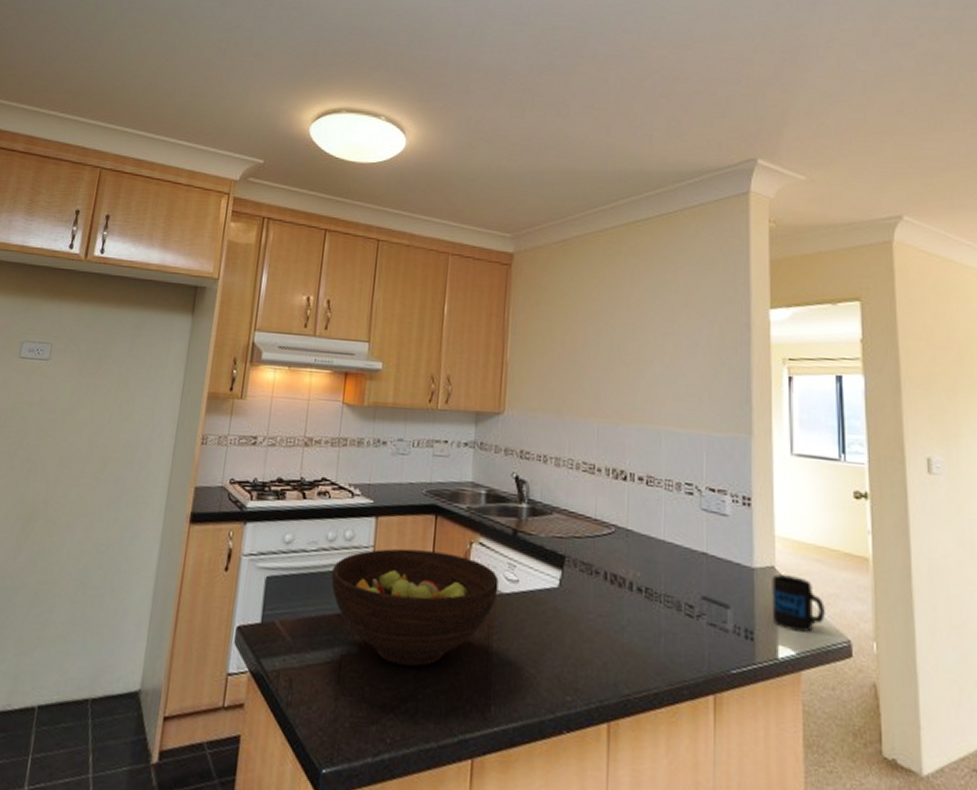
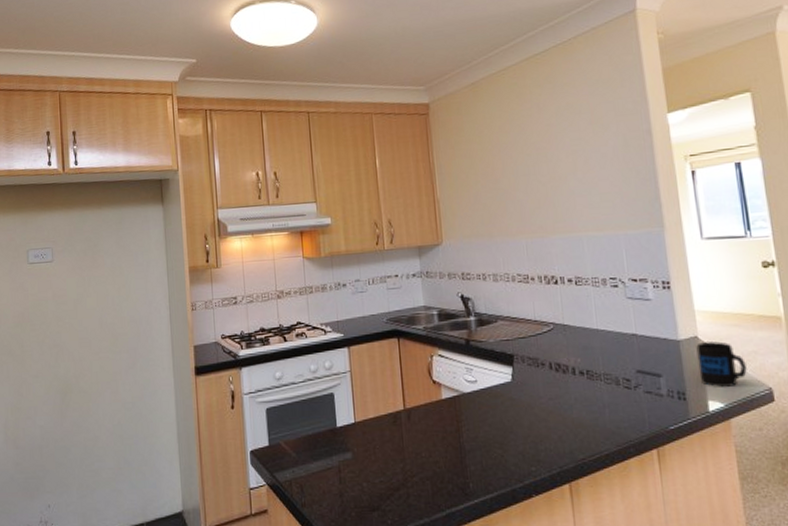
fruit bowl: present [331,548,499,667] -> none [319,367,461,462]

